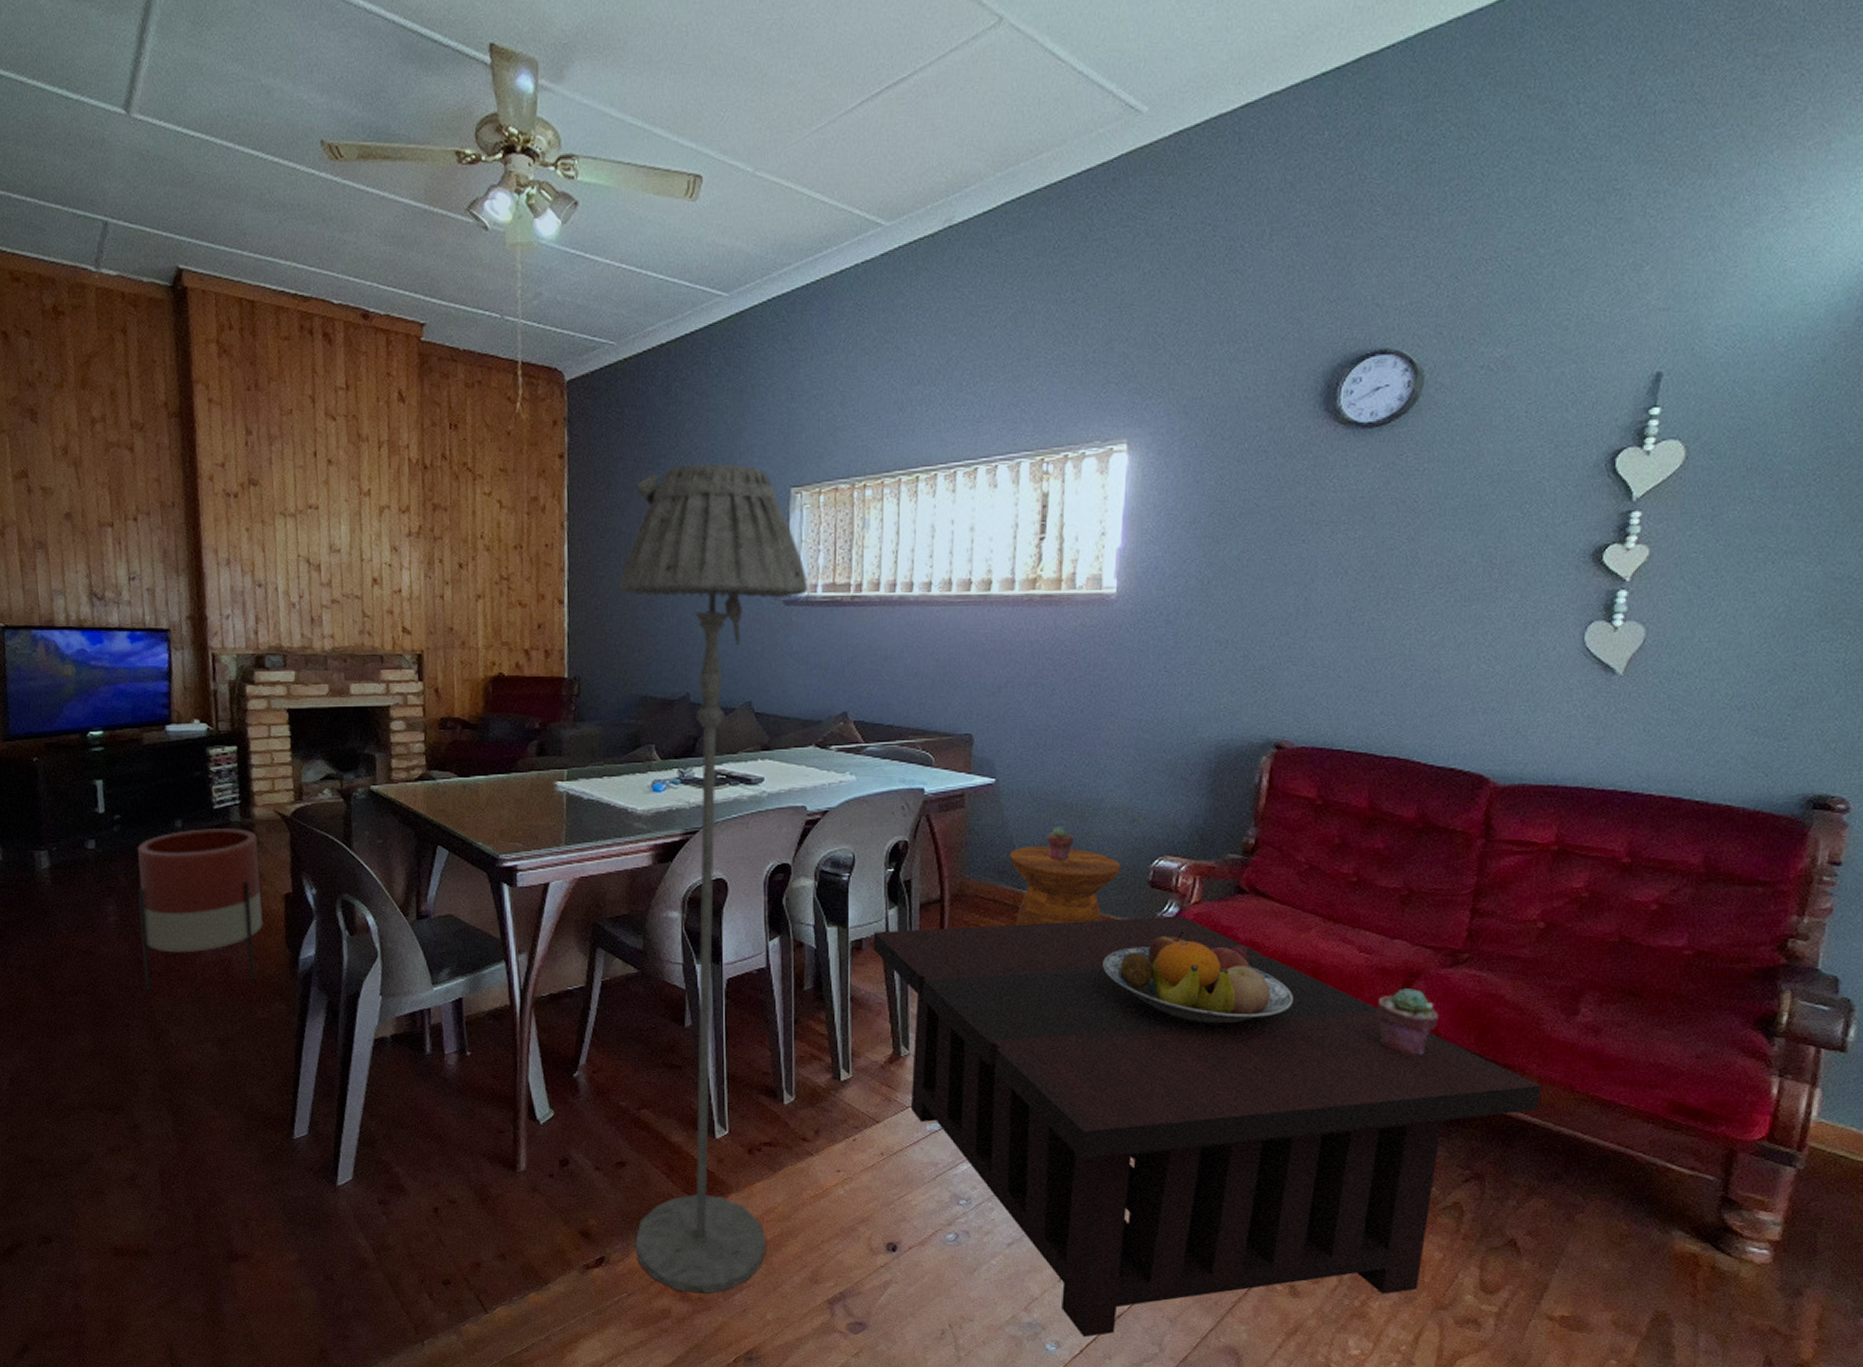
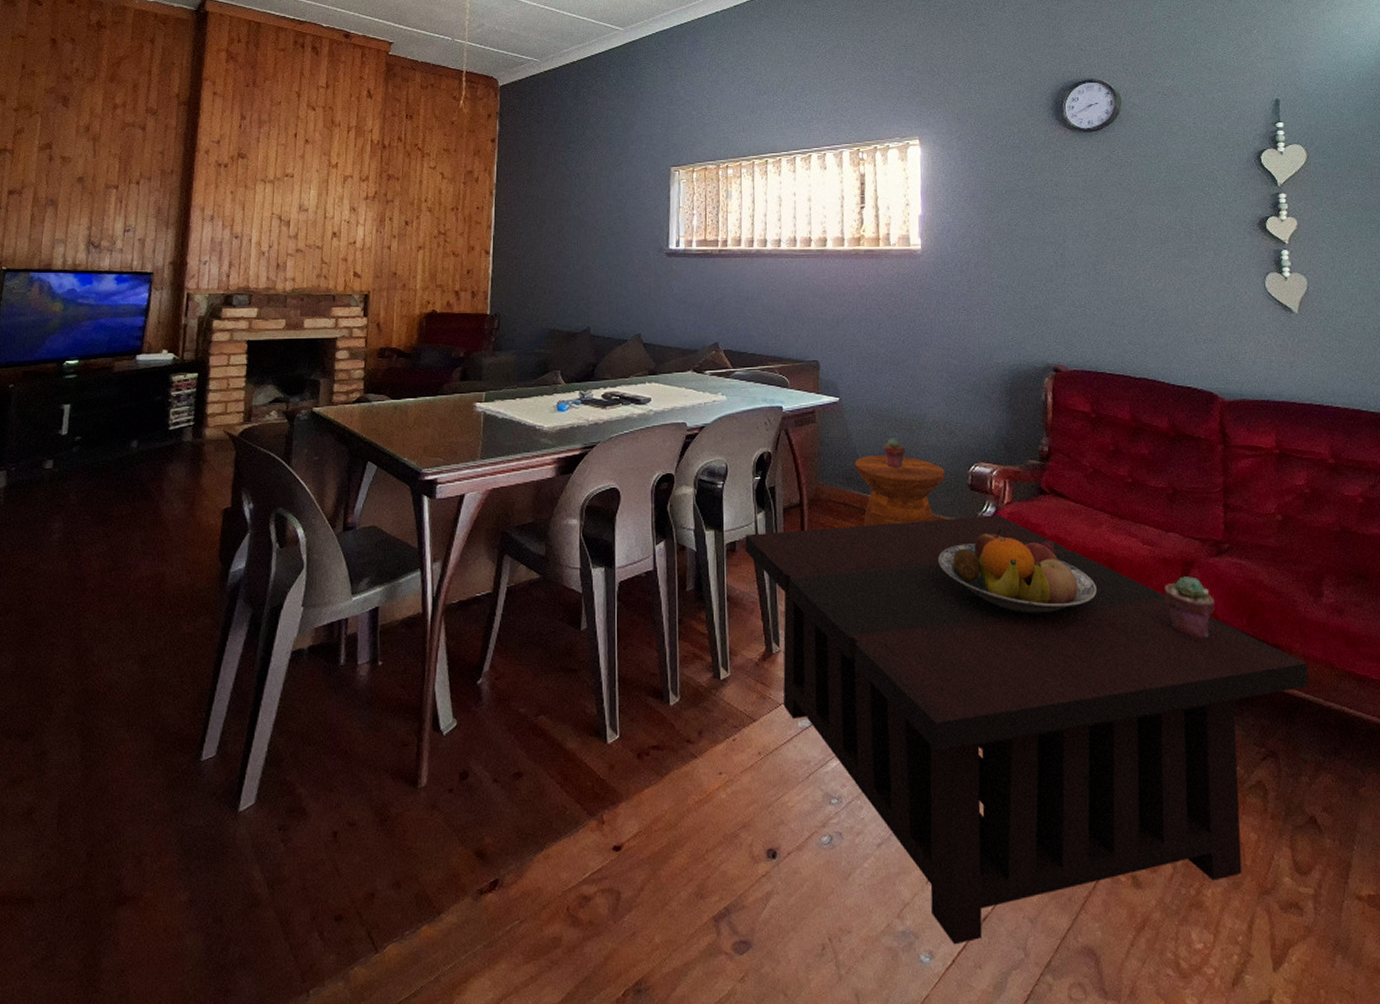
planter: present [138,827,264,990] -> none [78,447,205,607]
floor lamp: present [618,463,809,1294] -> none [529,148,686,916]

